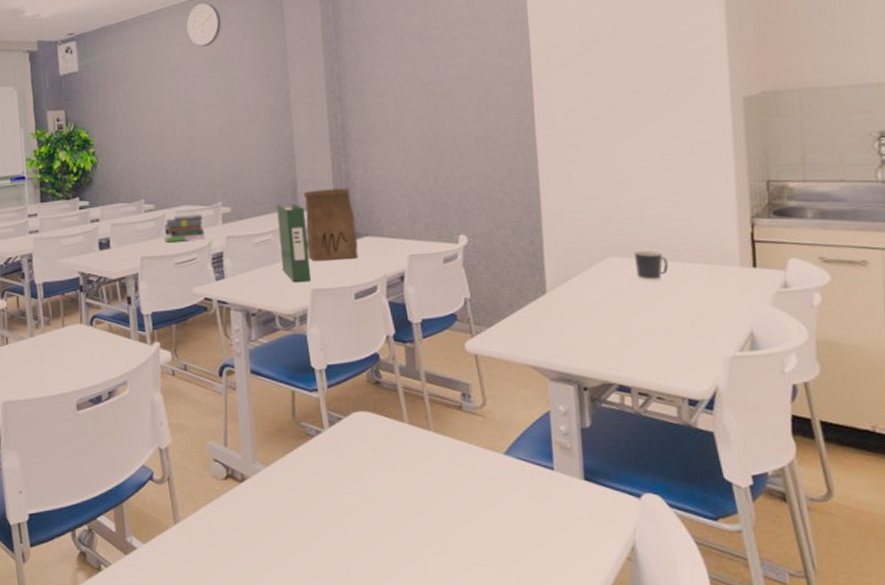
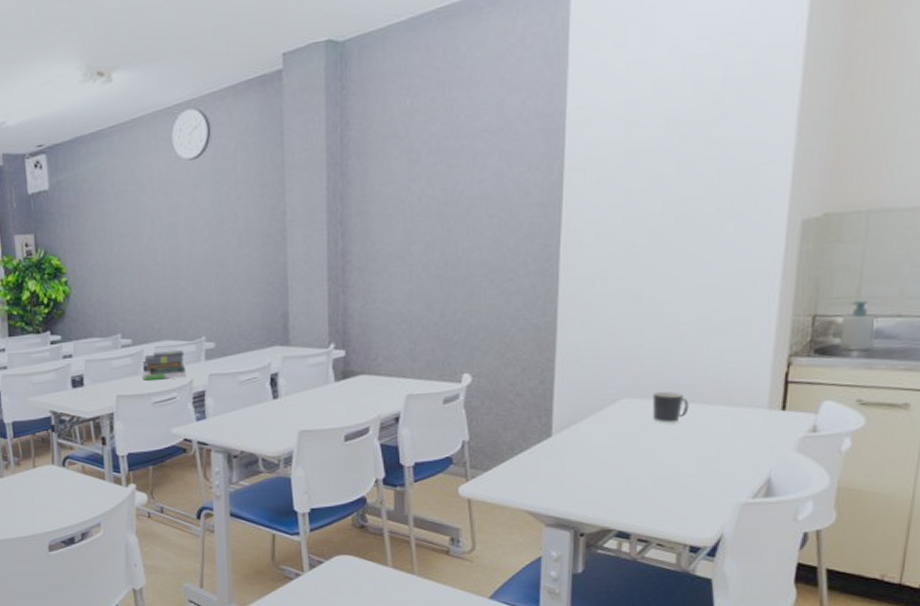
binder: present [276,202,311,282] -> none [265,338,298,423]
paper bag: present [304,188,358,262] -> none [295,322,351,402]
soap bottle: none [793,167,826,213] -> present [839,300,876,352]

